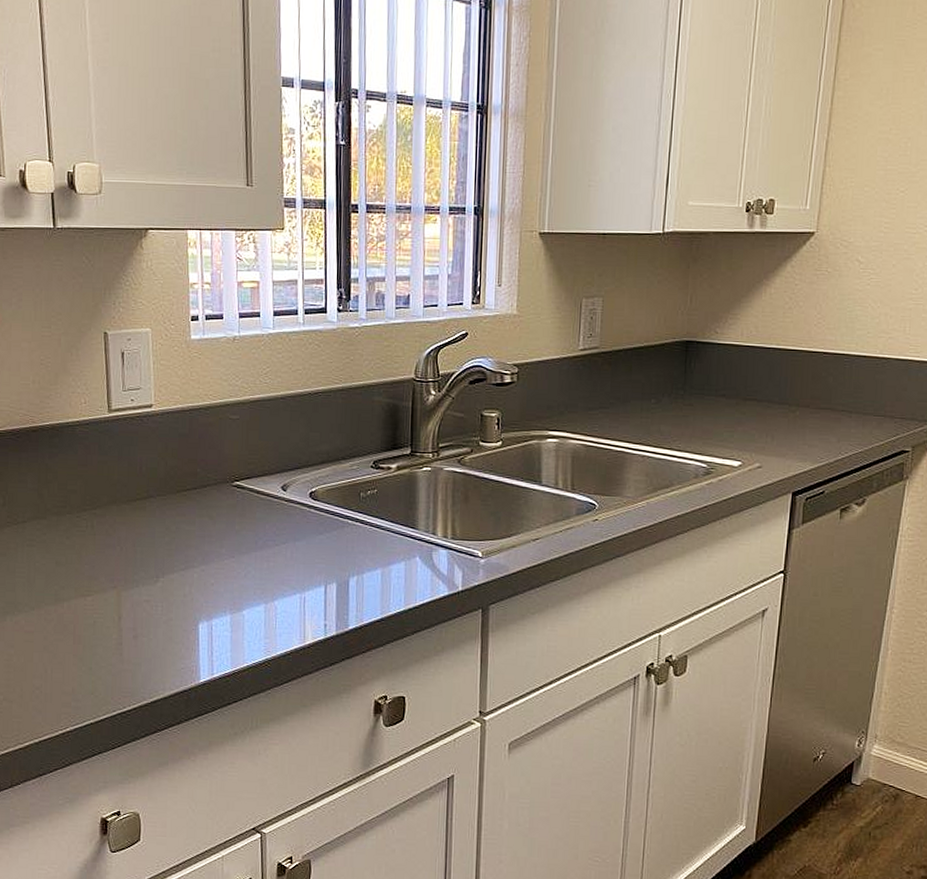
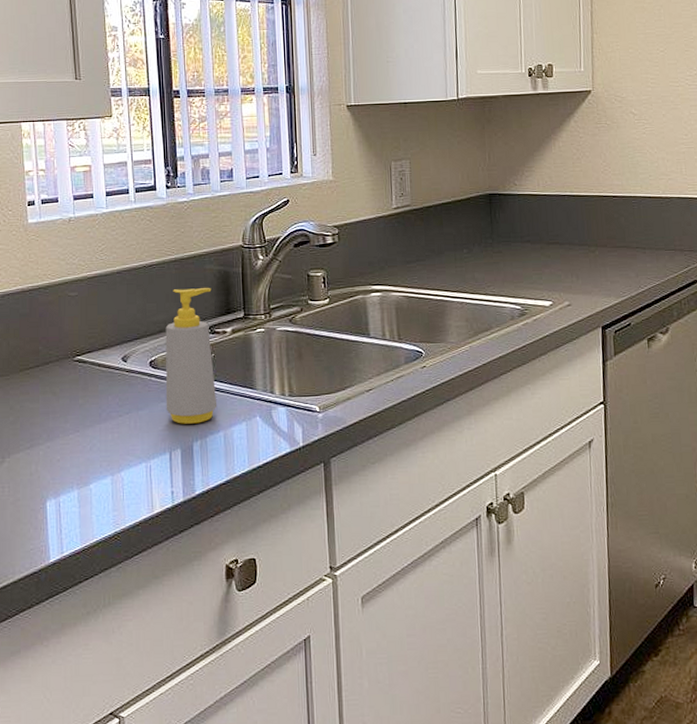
soap bottle: none [323,420,379,559] -> present [165,288,218,424]

